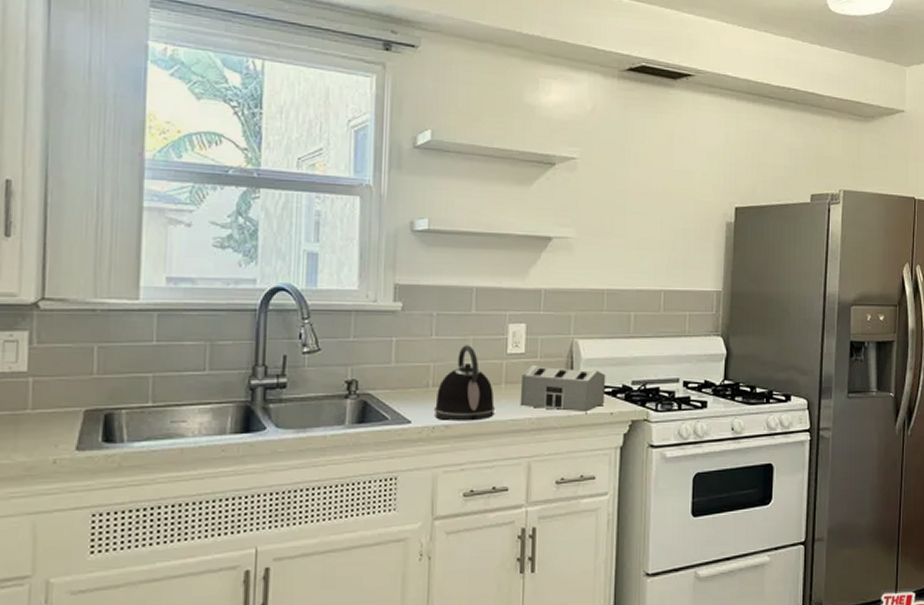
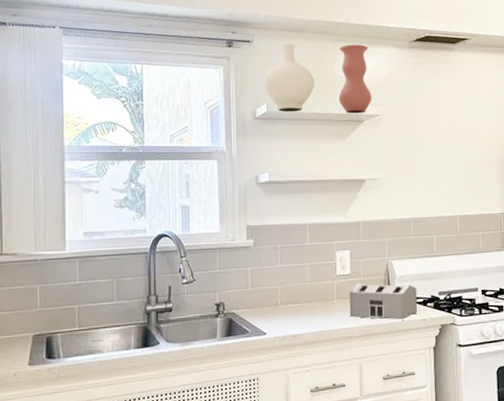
ceramic jug: none [429,54,497,145] -> present [263,43,315,113]
kettle: present [433,345,496,422] -> none [282,270,331,332]
vase: none [526,65,568,154] -> present [338,44,372,114]

